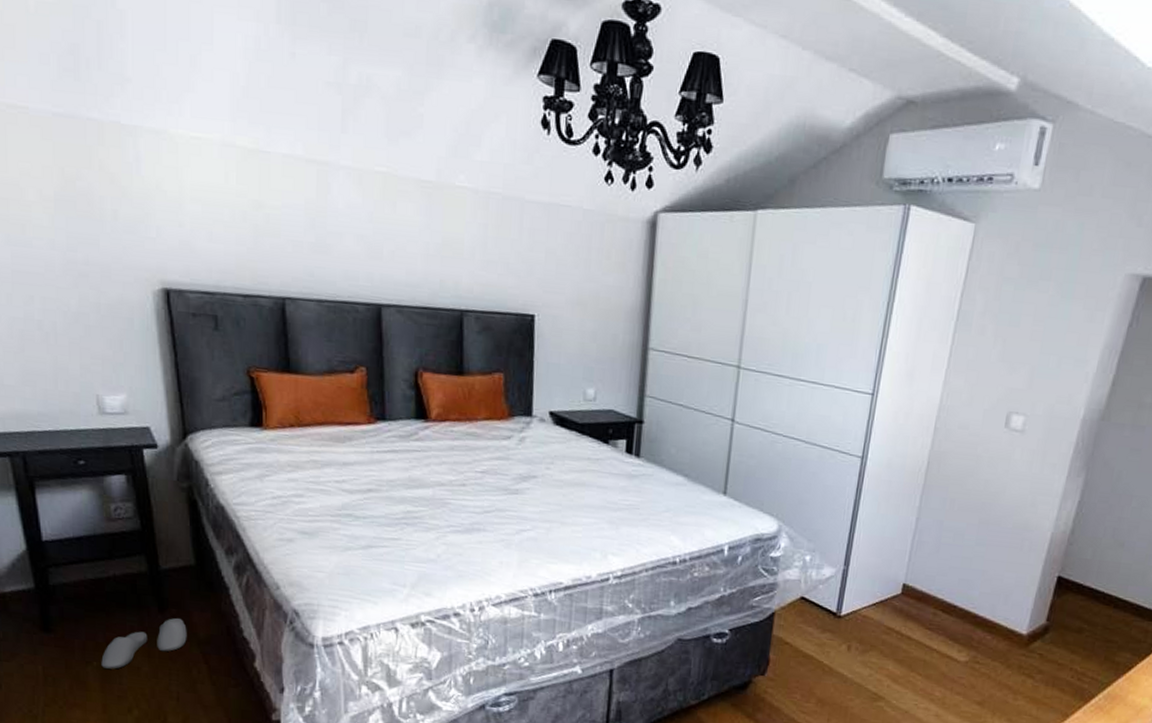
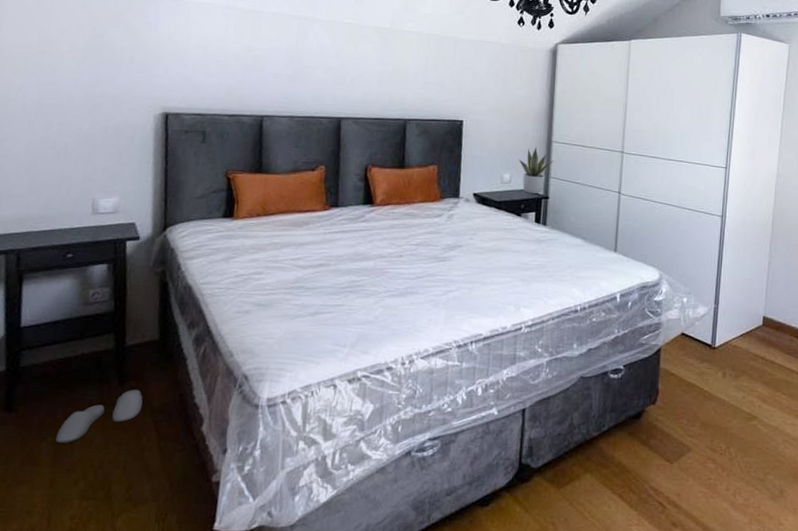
potted plant: none [606,354,650,417] -> present [519,147,553,195]

